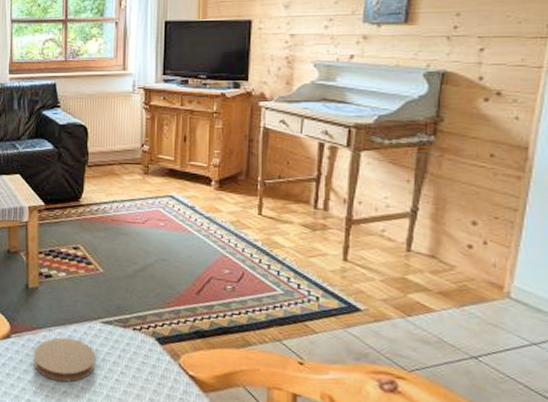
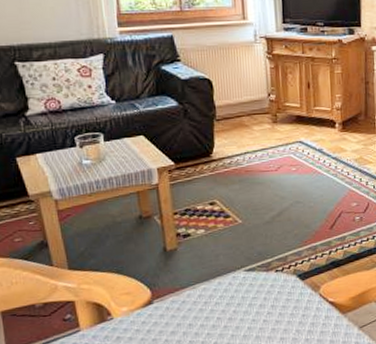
coaster: present [33,337,95,383] -> none [179,291,243,335]

